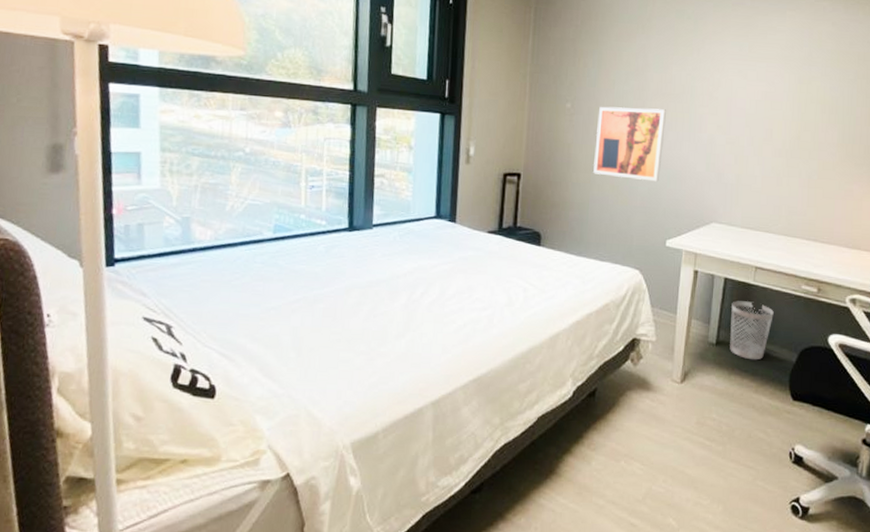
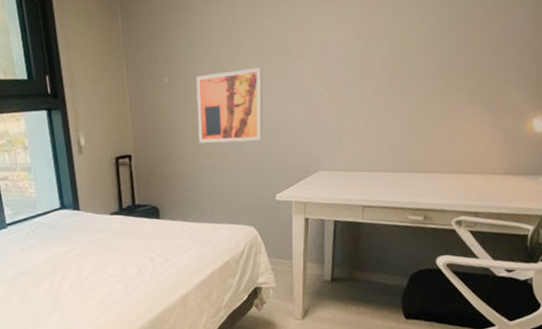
wastebasket: present [730,301,774,360] -> none [343,238,383,290]

